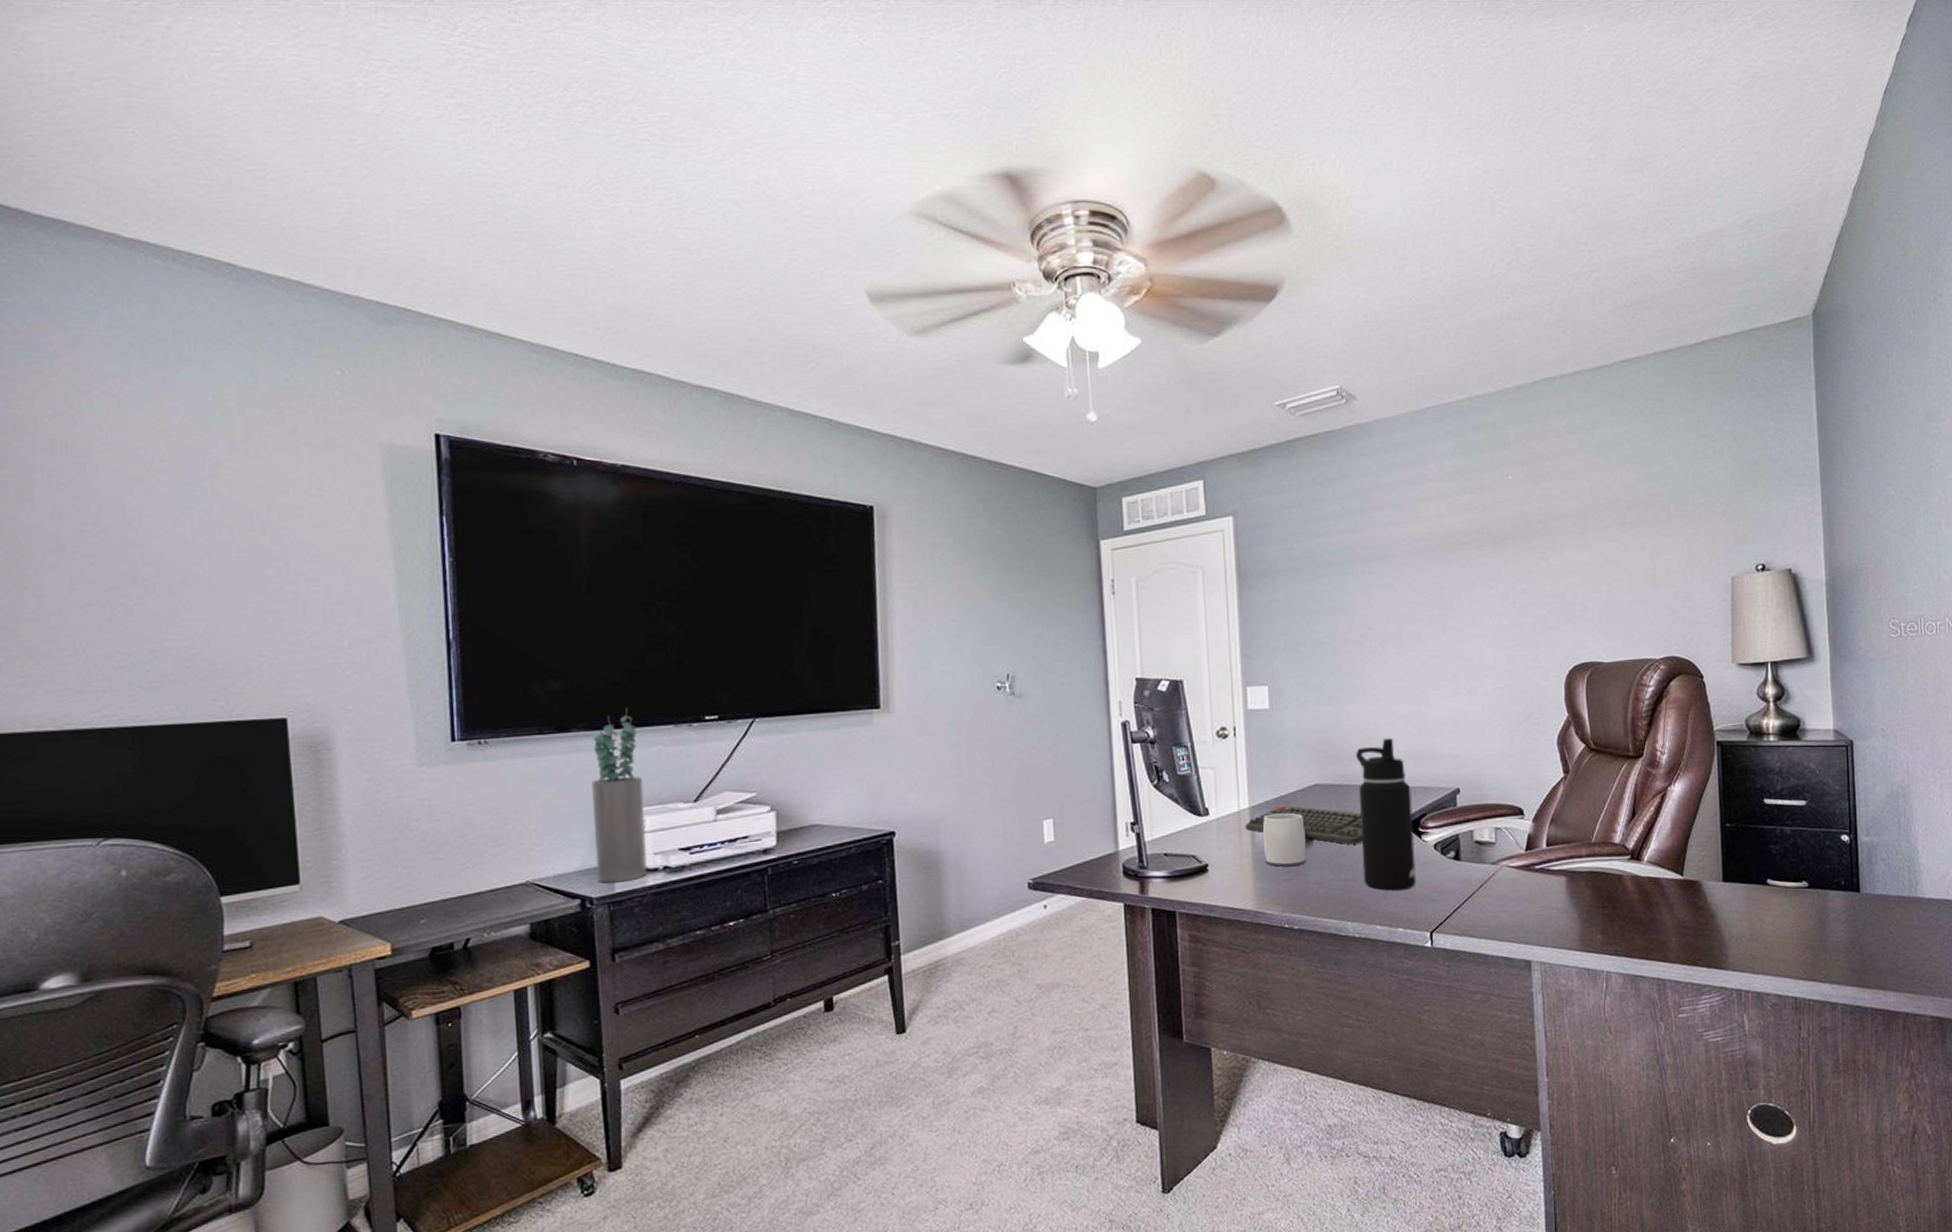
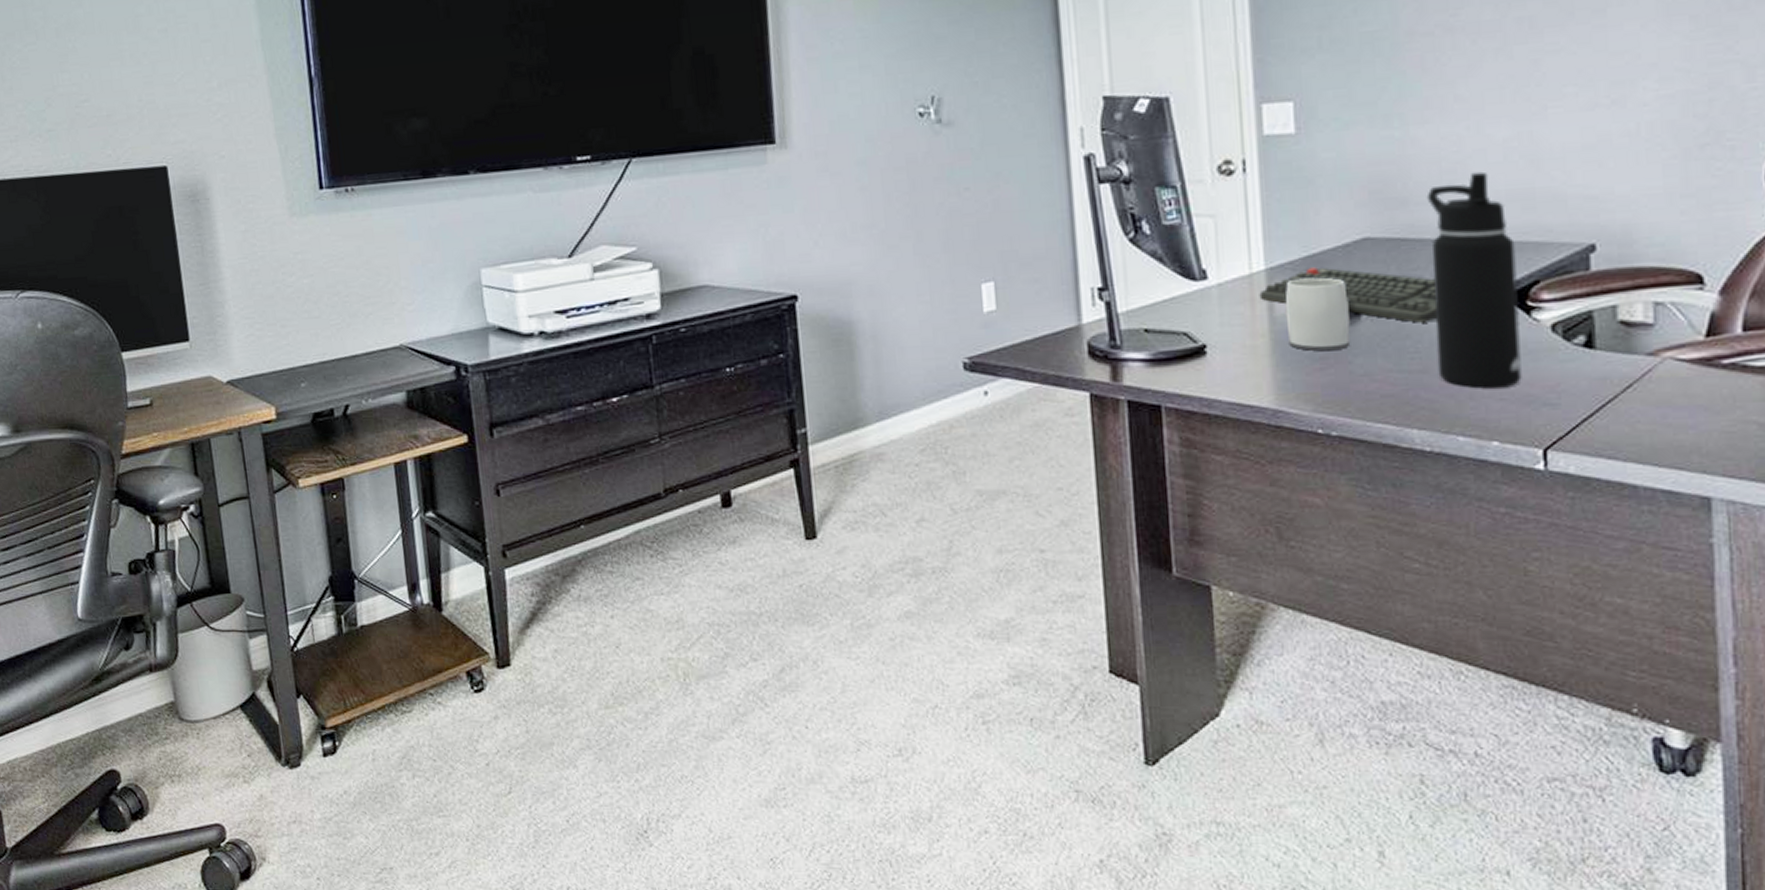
vase: present [592,706,647,883] -> none [460,147,522,349]

